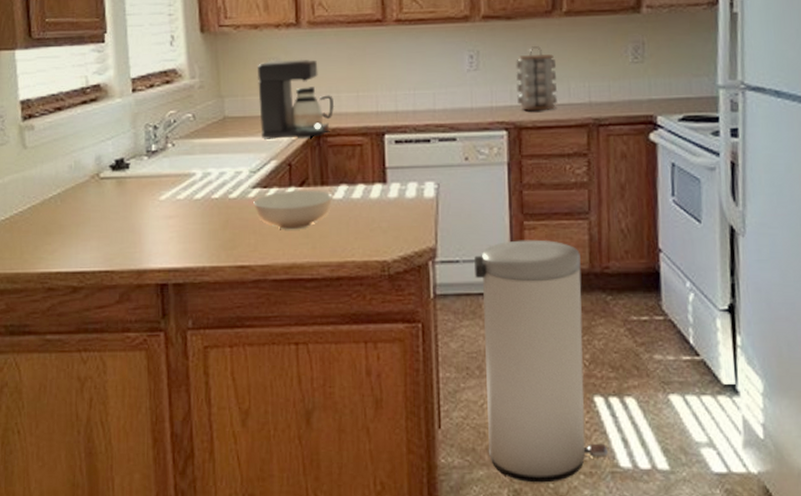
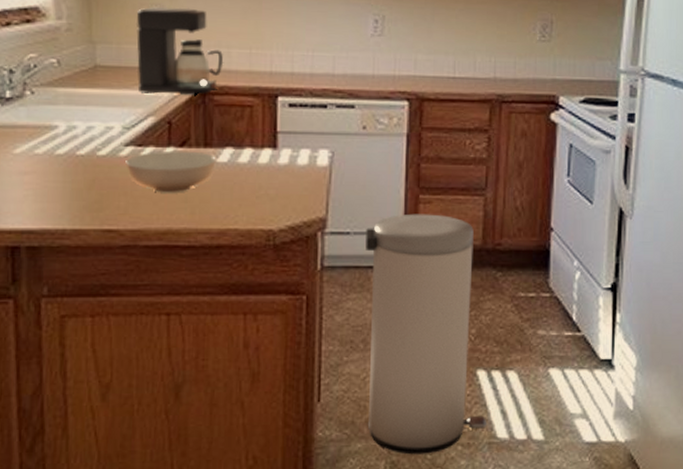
spice rack: present [515,46,558,111] -> none [420,16,464,83]

